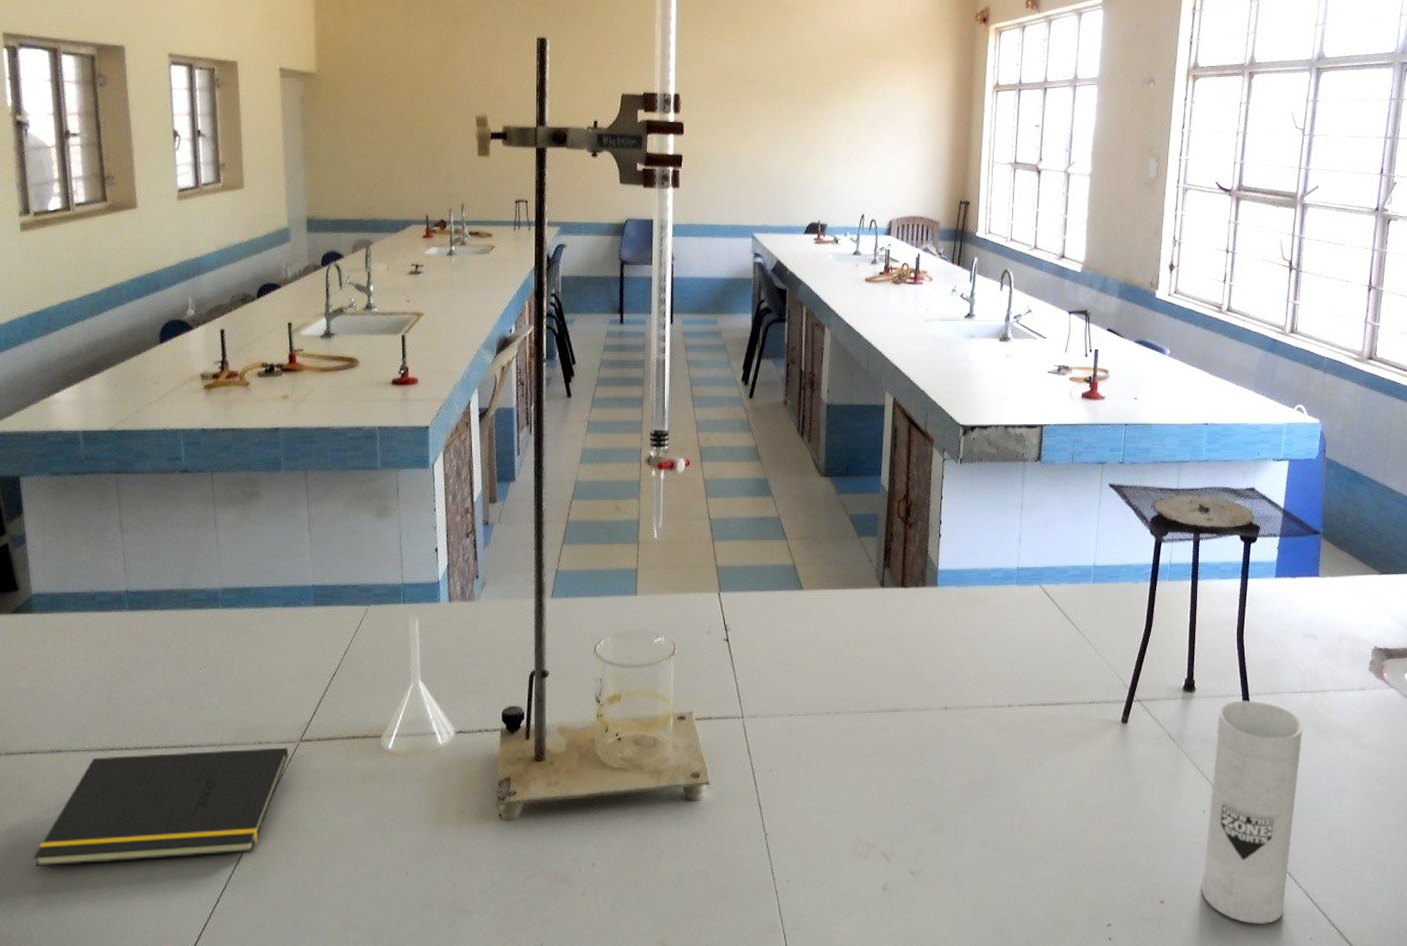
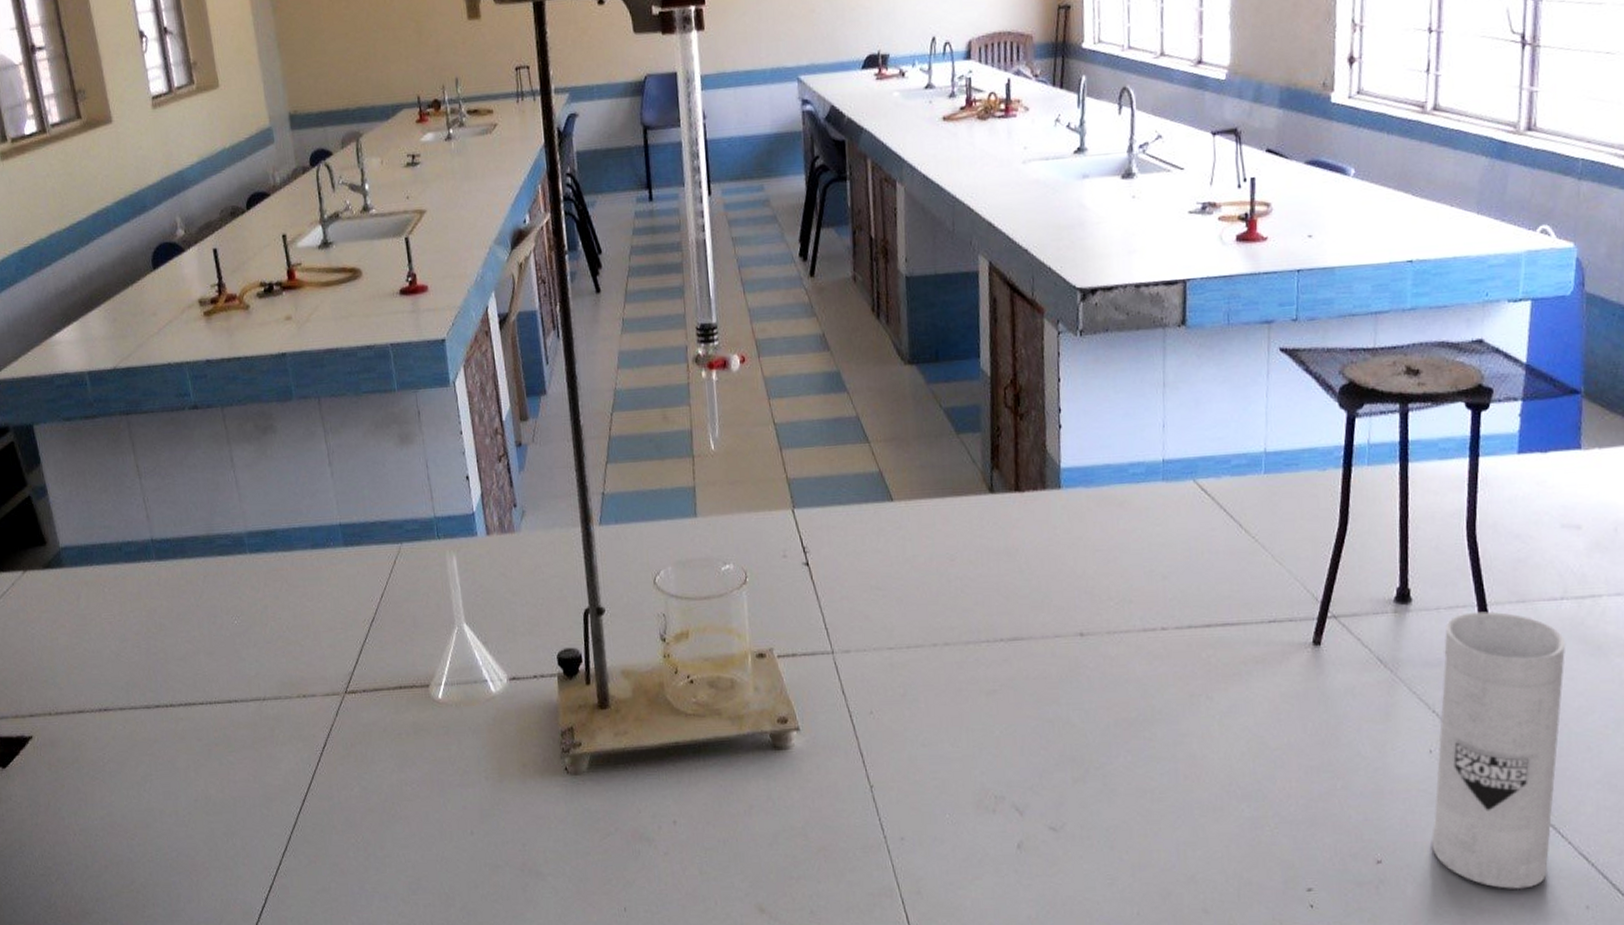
notepad: present [33,747,289,867] -> none [95,700,336,828]

